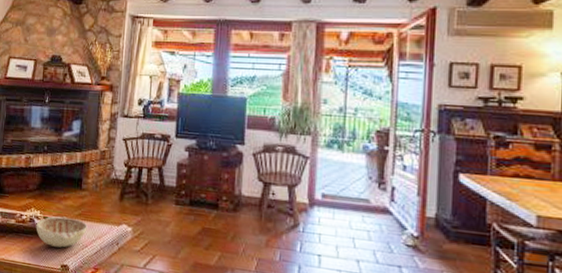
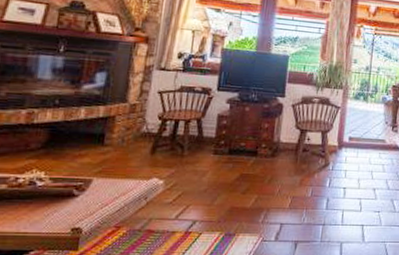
decorative bowl: present [36,216,88,248] -> none [37,175,109,210]

